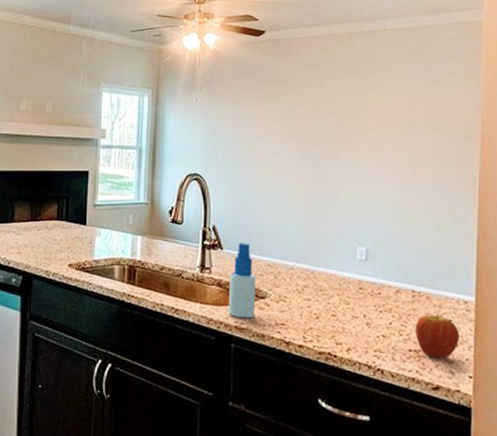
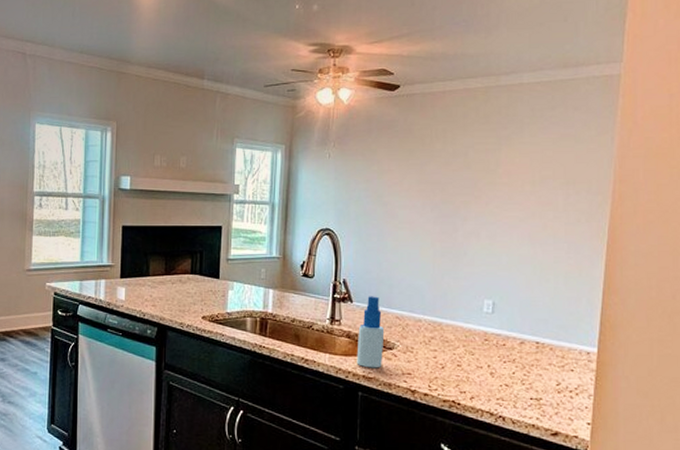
fruit: present [415,312,460,359] -> none [537,363,581,406]

